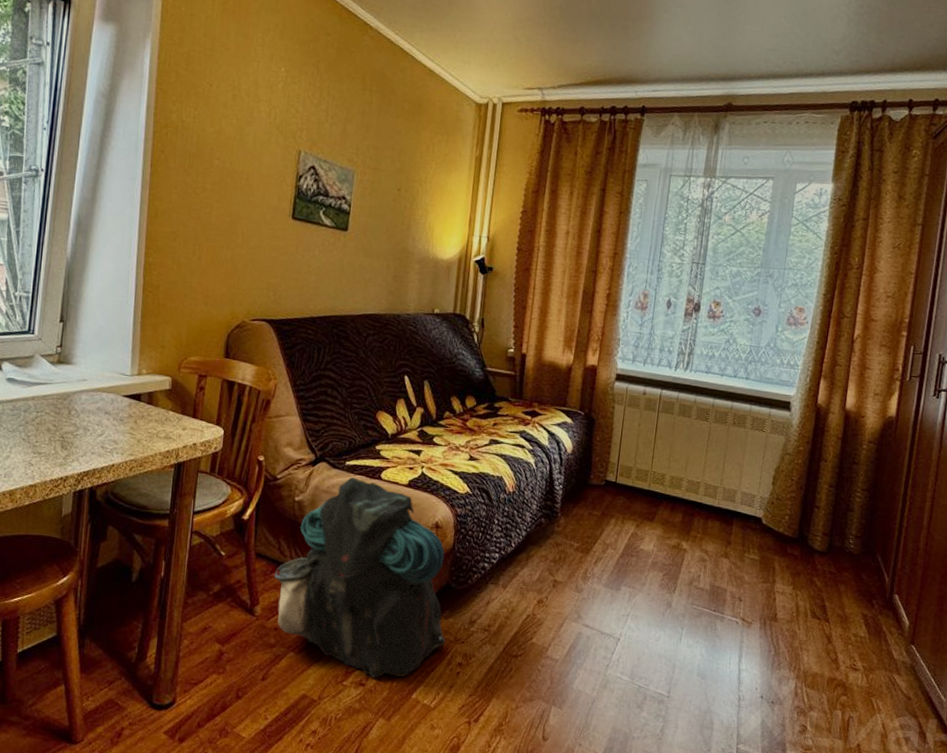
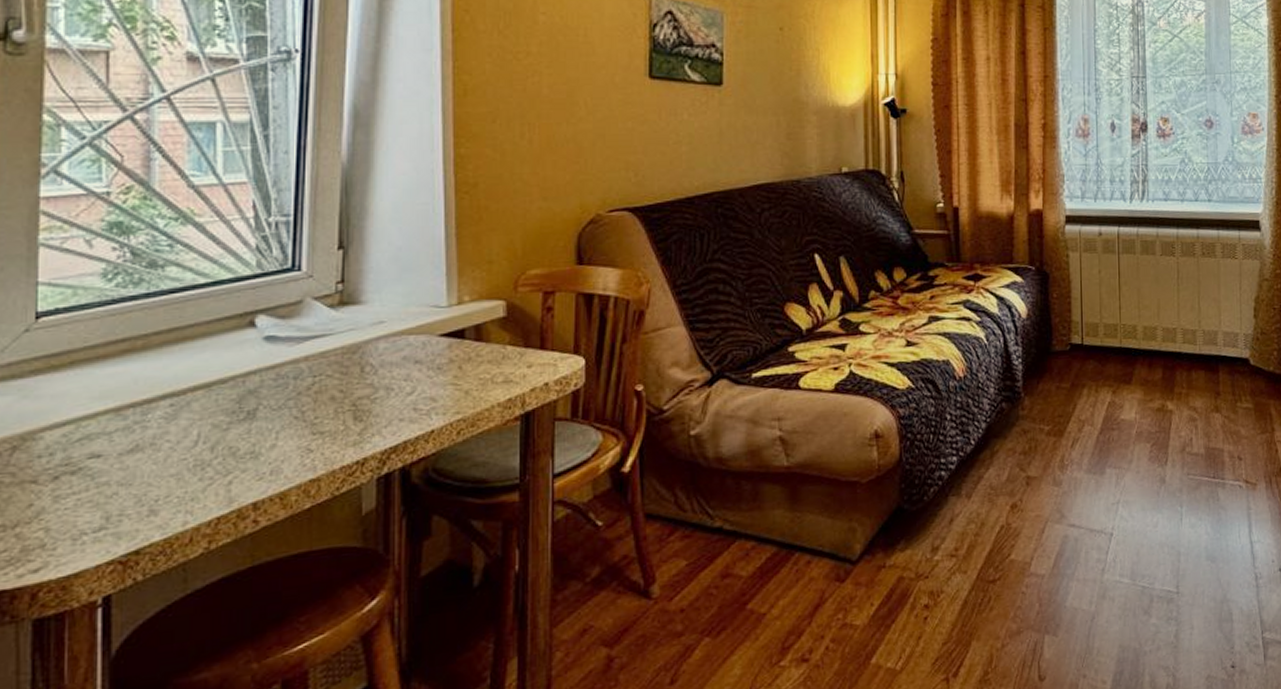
backpack: present [274,477,445,678] -> none [672,392,904,648]

